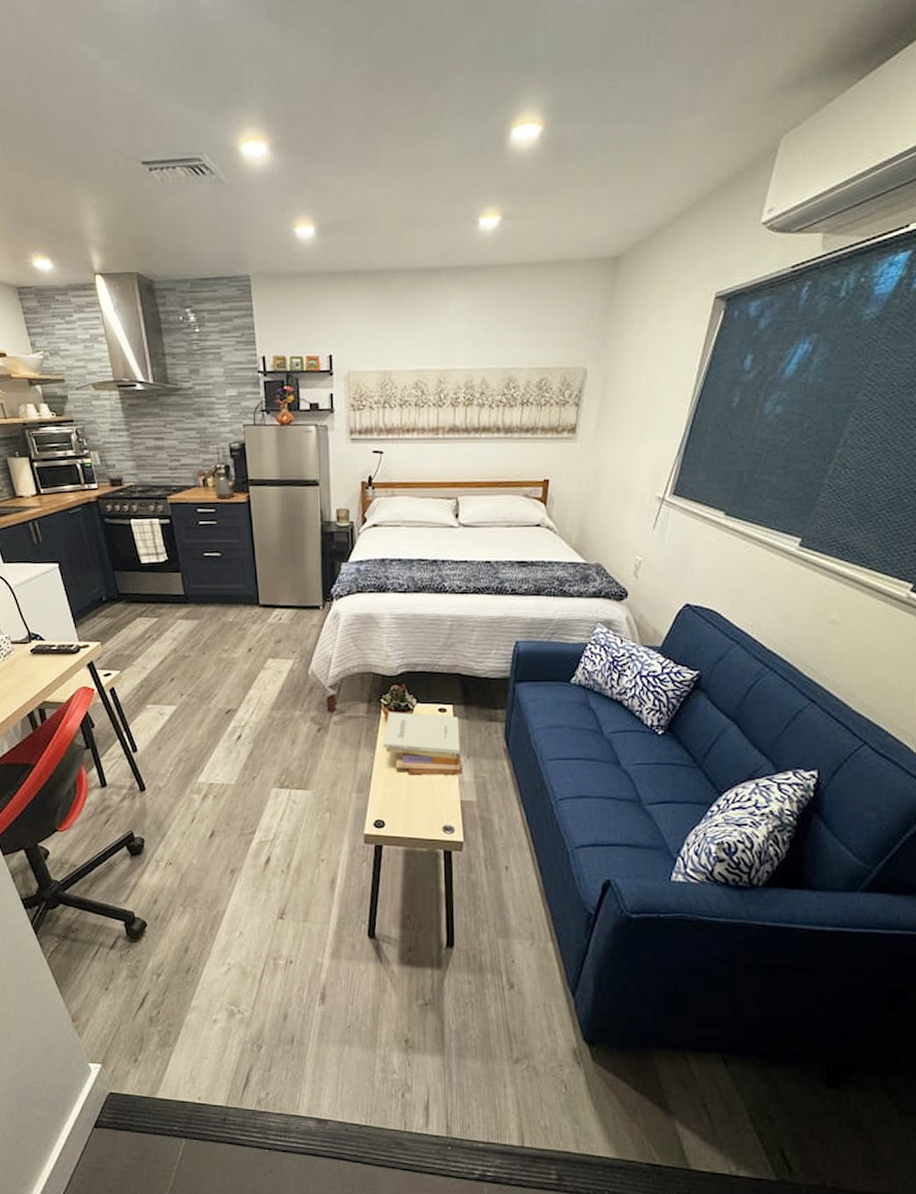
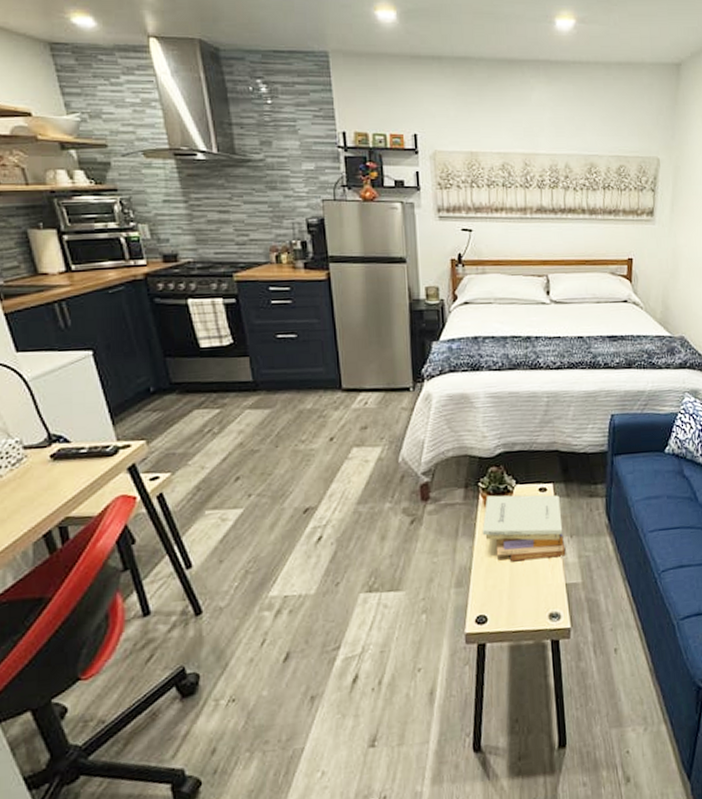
kettle: present [212,466,235,500] -> none [286,242,313,277]

